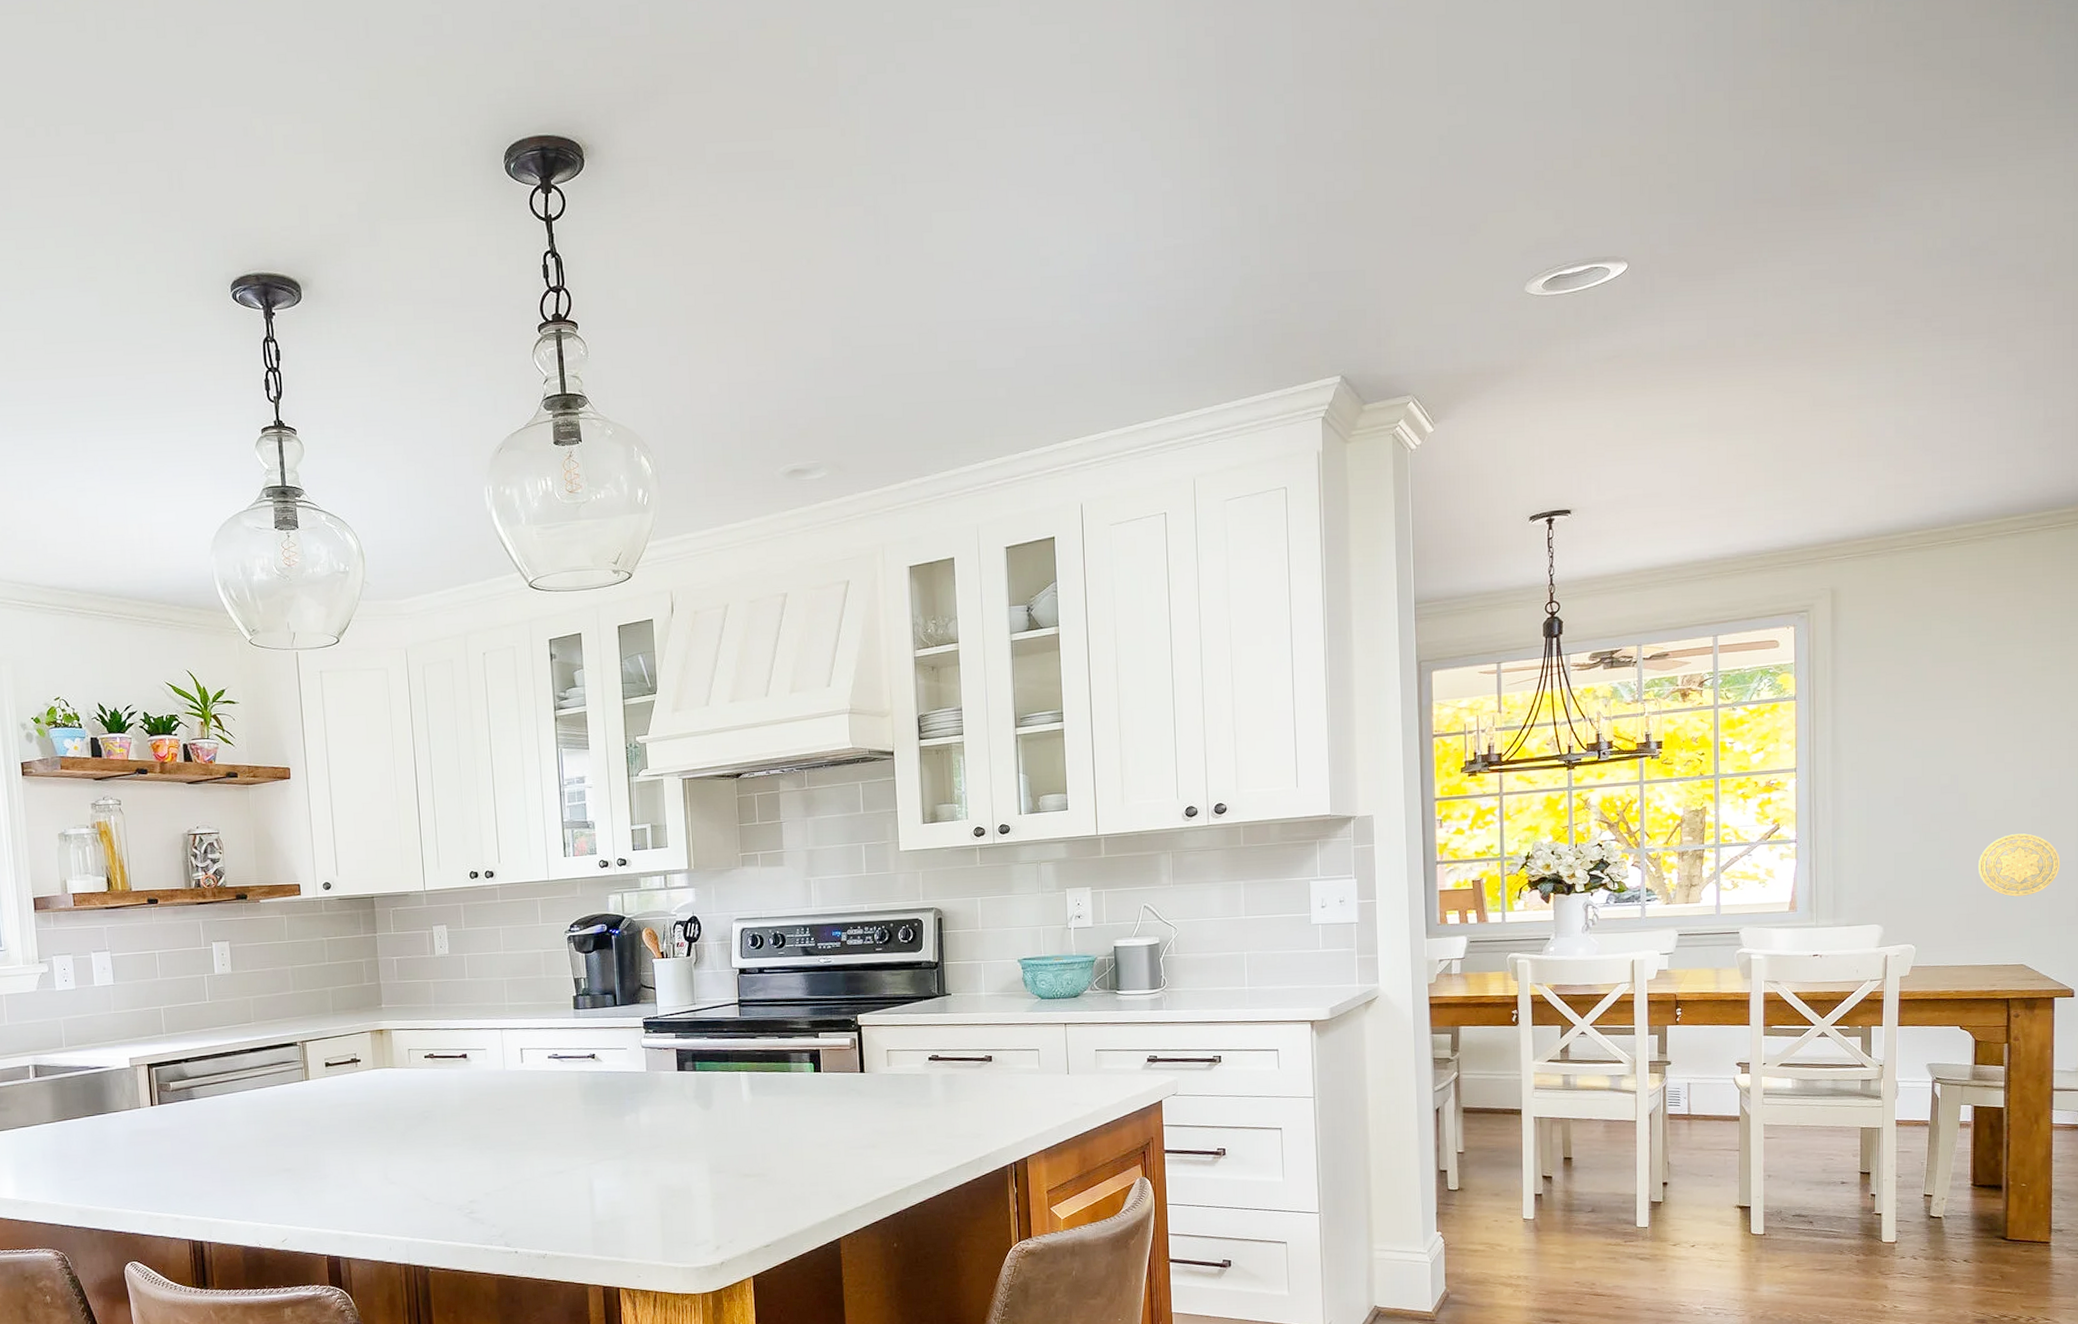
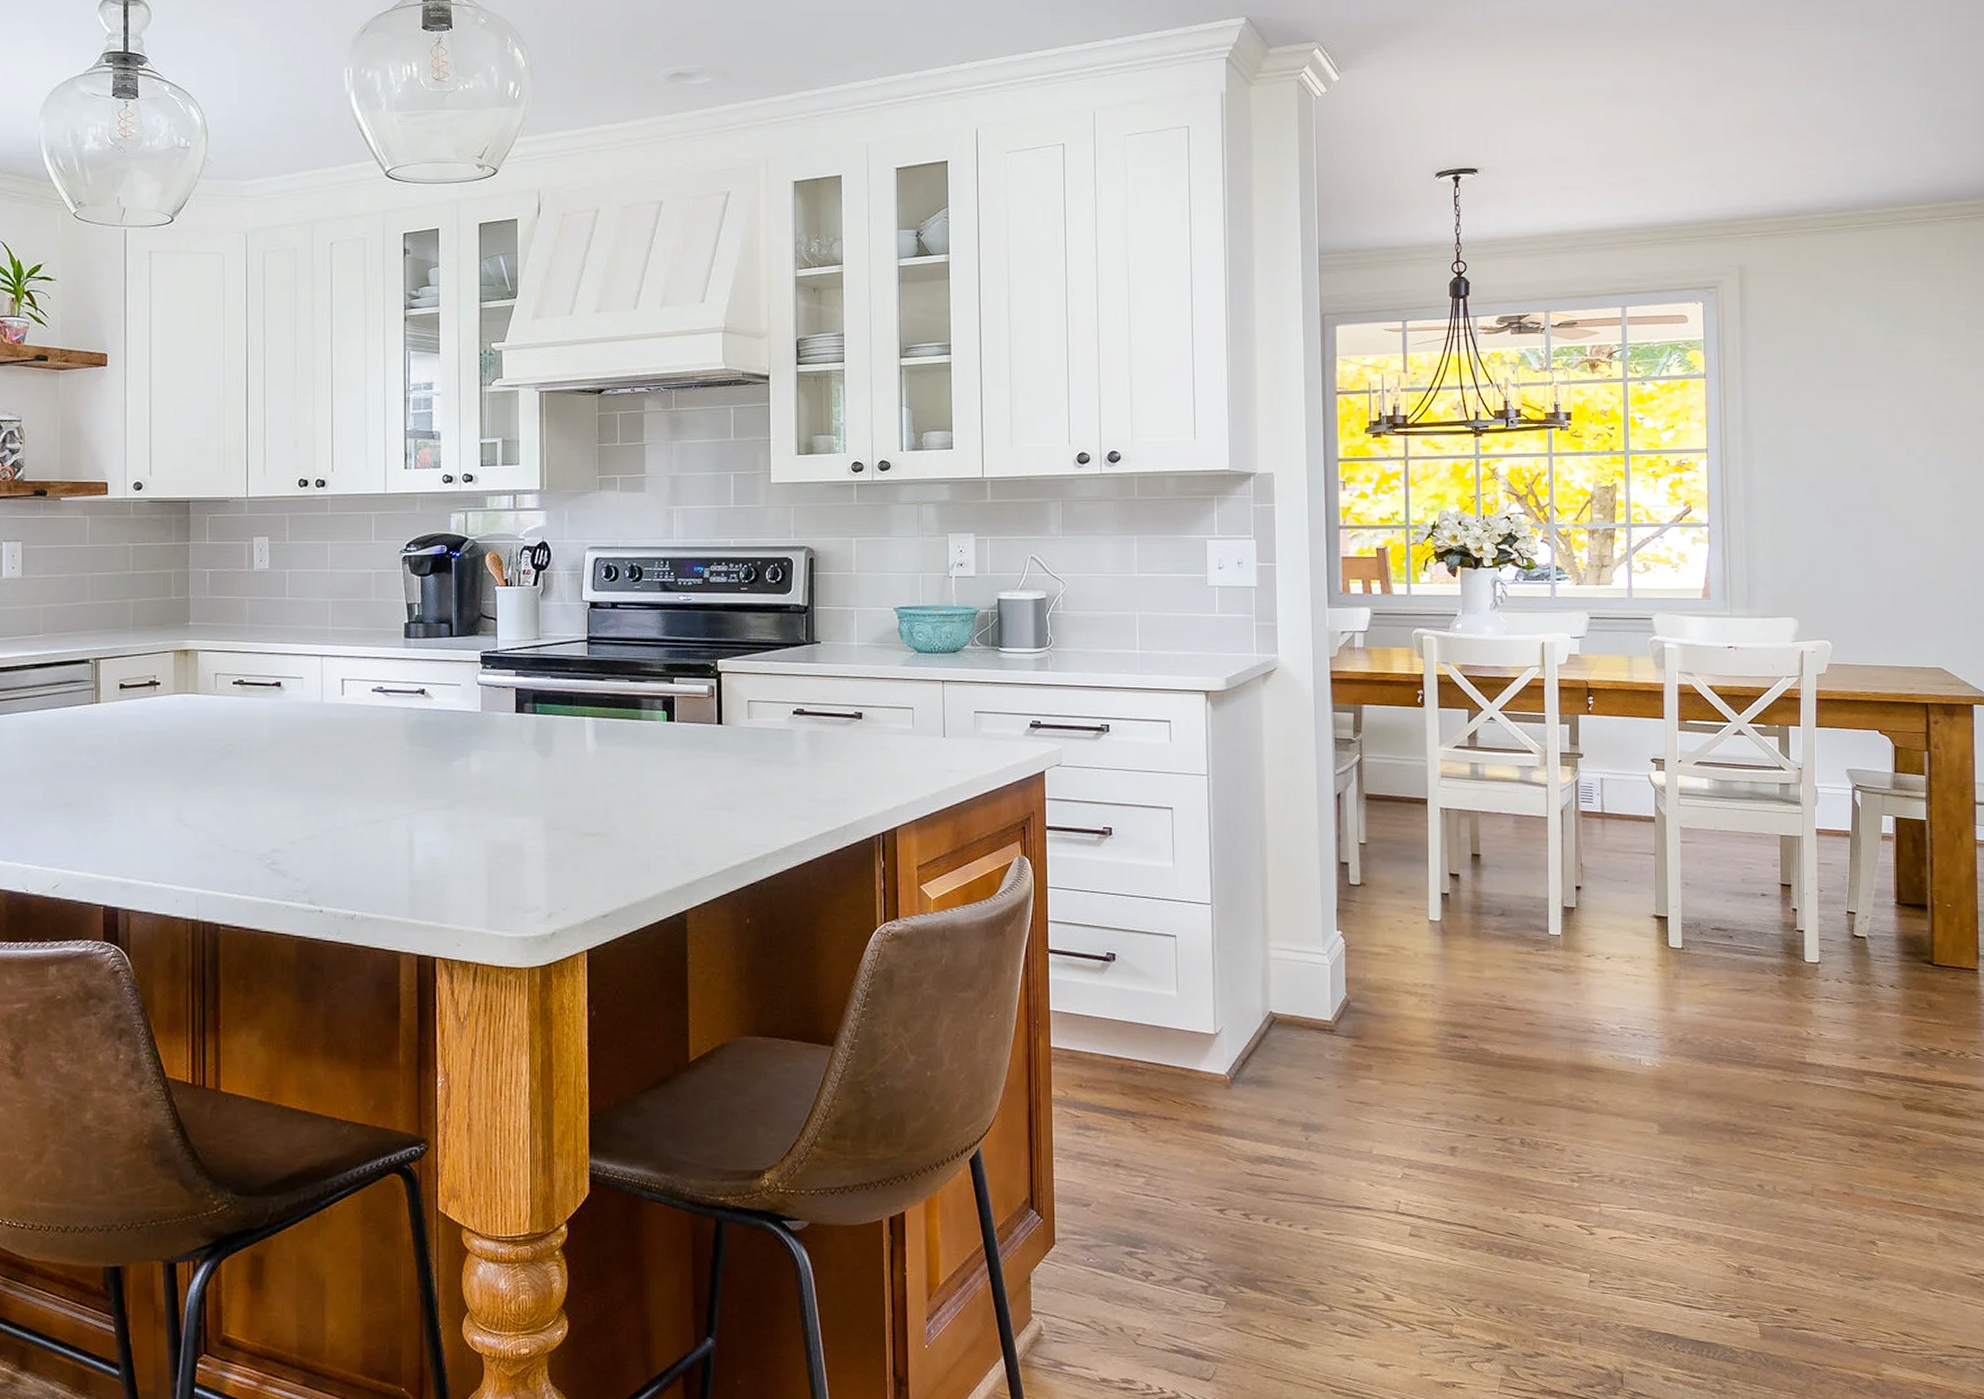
decorative plate: present [1979,833,2060,897] -> none [1893,530,1975,596]

